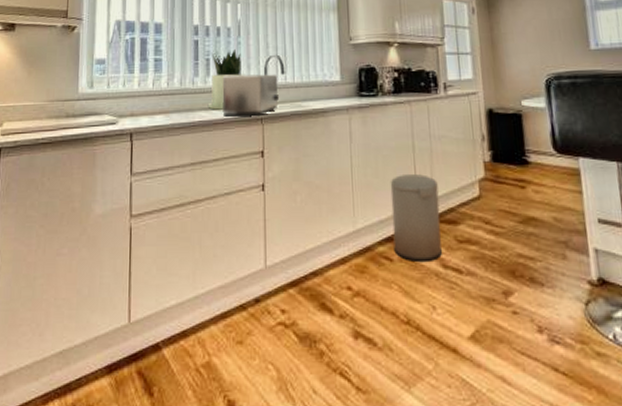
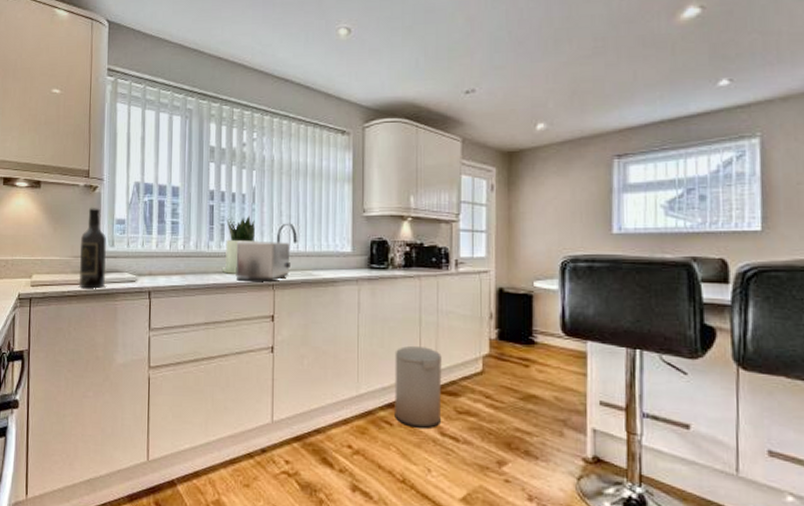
wine bottle: none [54,49,85,135] -> present [78,208,106,289]

